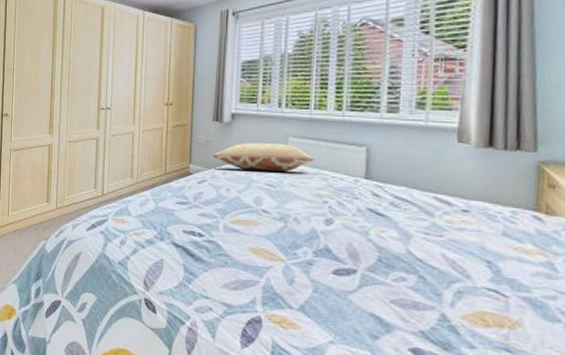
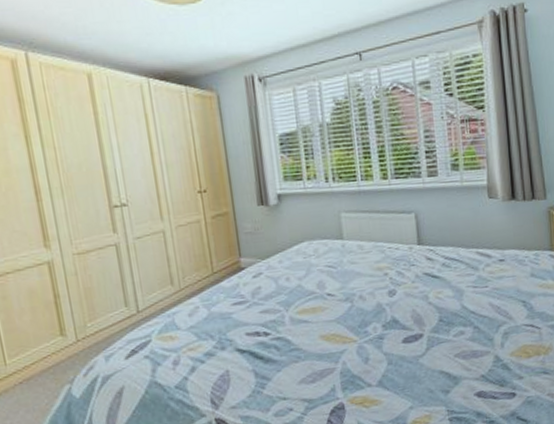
pillow: present [212,143,314,173] -> none [264,220,369,255]

